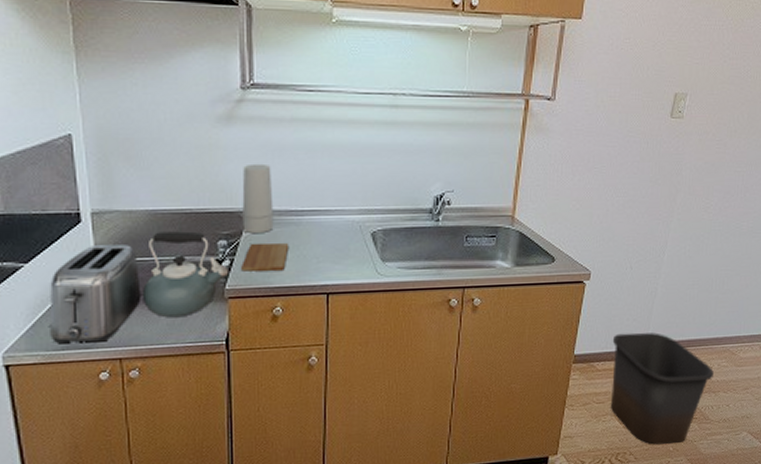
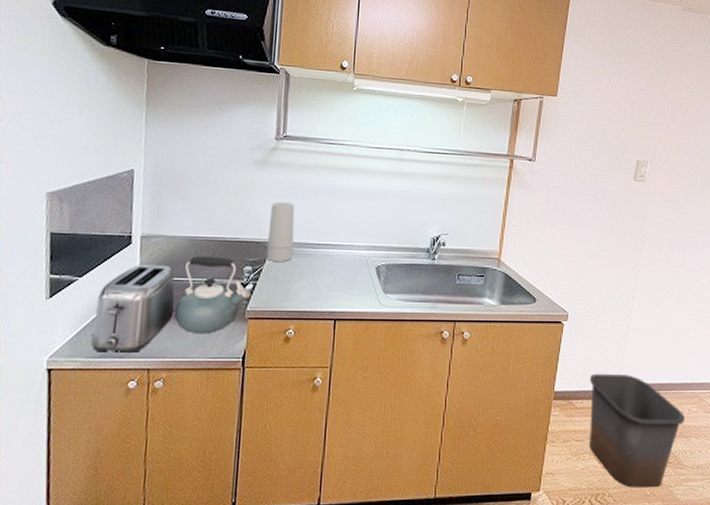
cutting board: present [241,242,290,272] -> none [262,270,305,296]

